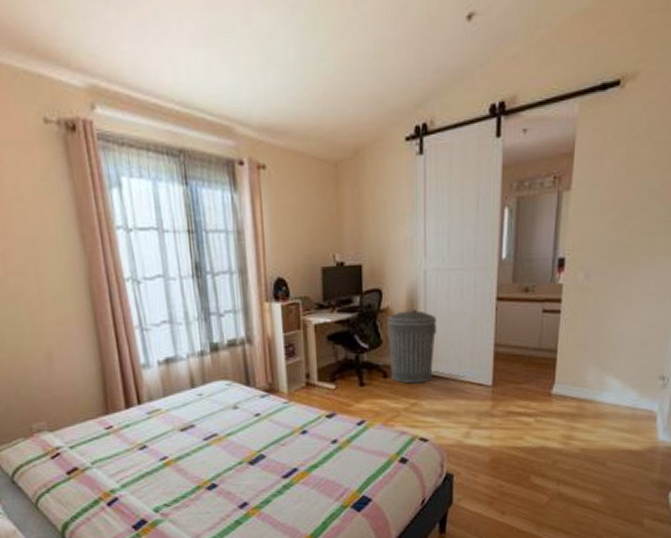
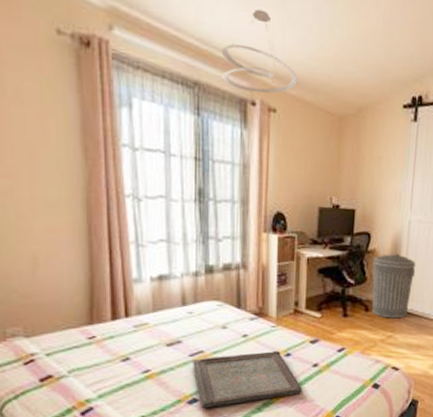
ceiling light fixture: none [202,58,286,151] -> present [221,9,298,94]
serving tray: none [207,428,323,494] -> present [193,350,303,409]

